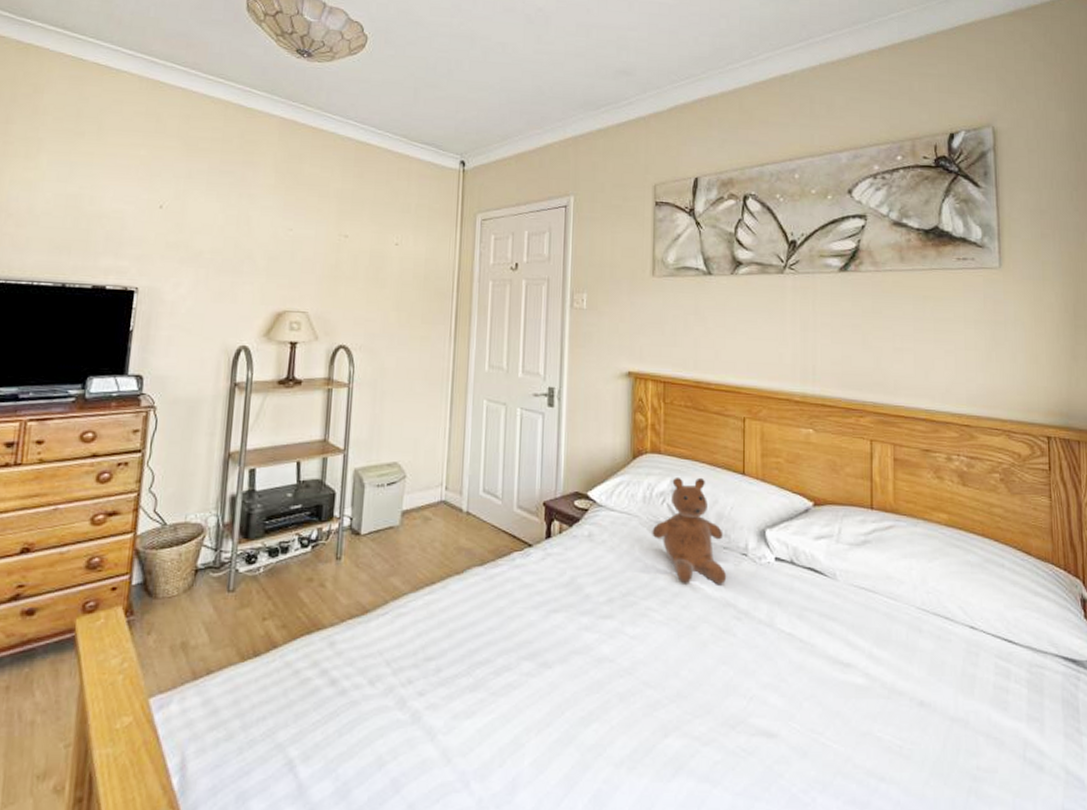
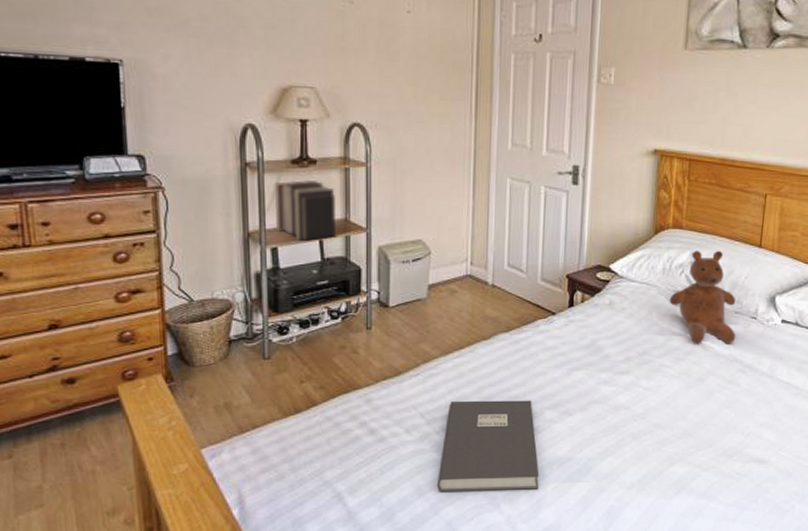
books: none [257,399,317,462] -> present [274,179,335,241]
book: none [400,646,515,764] -> present [437,400,539,493]

